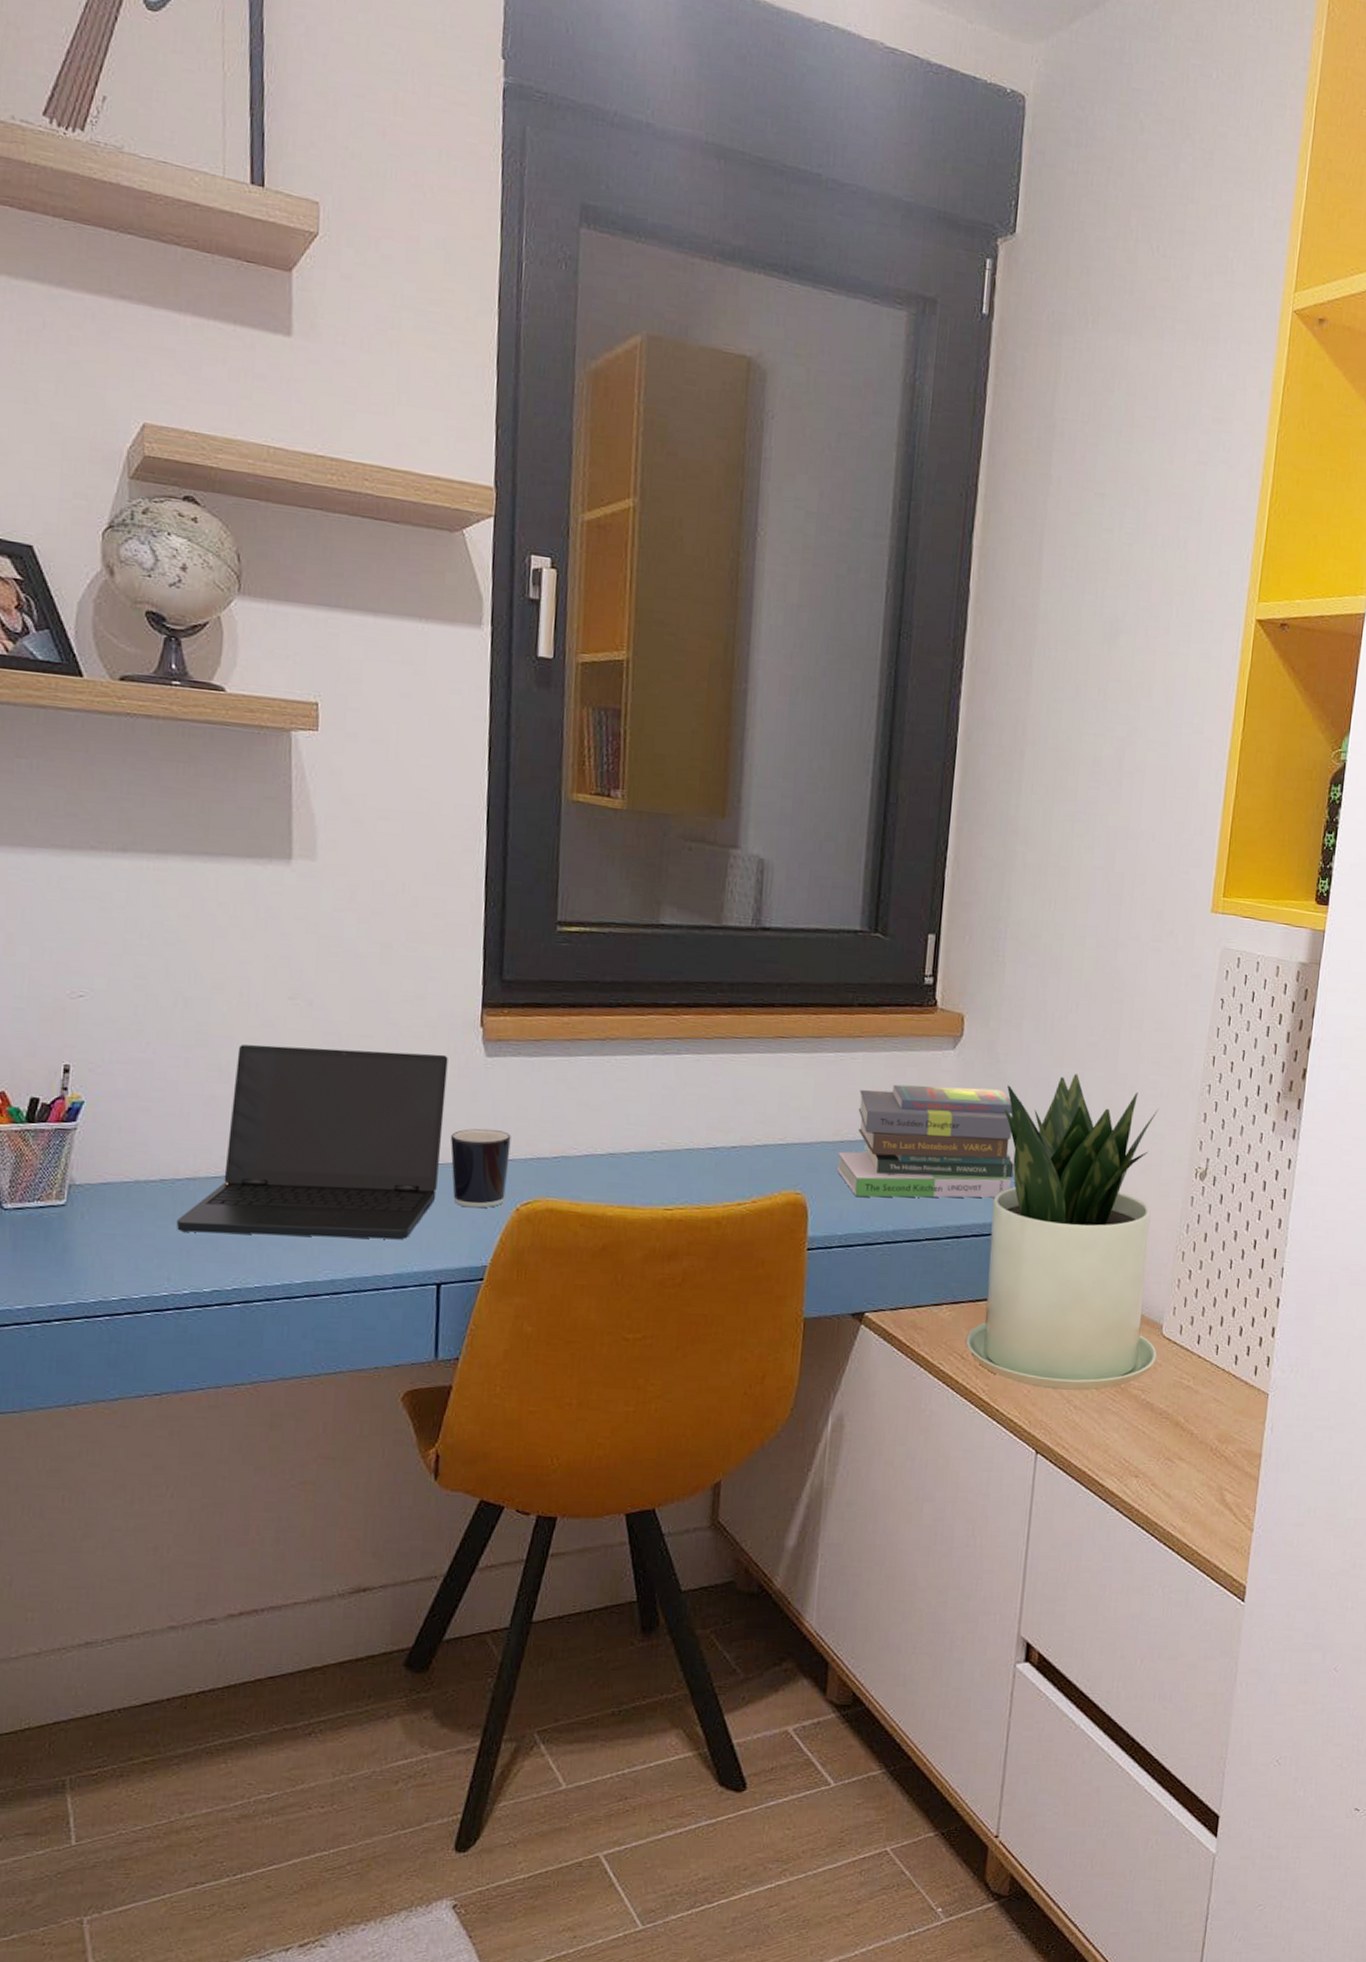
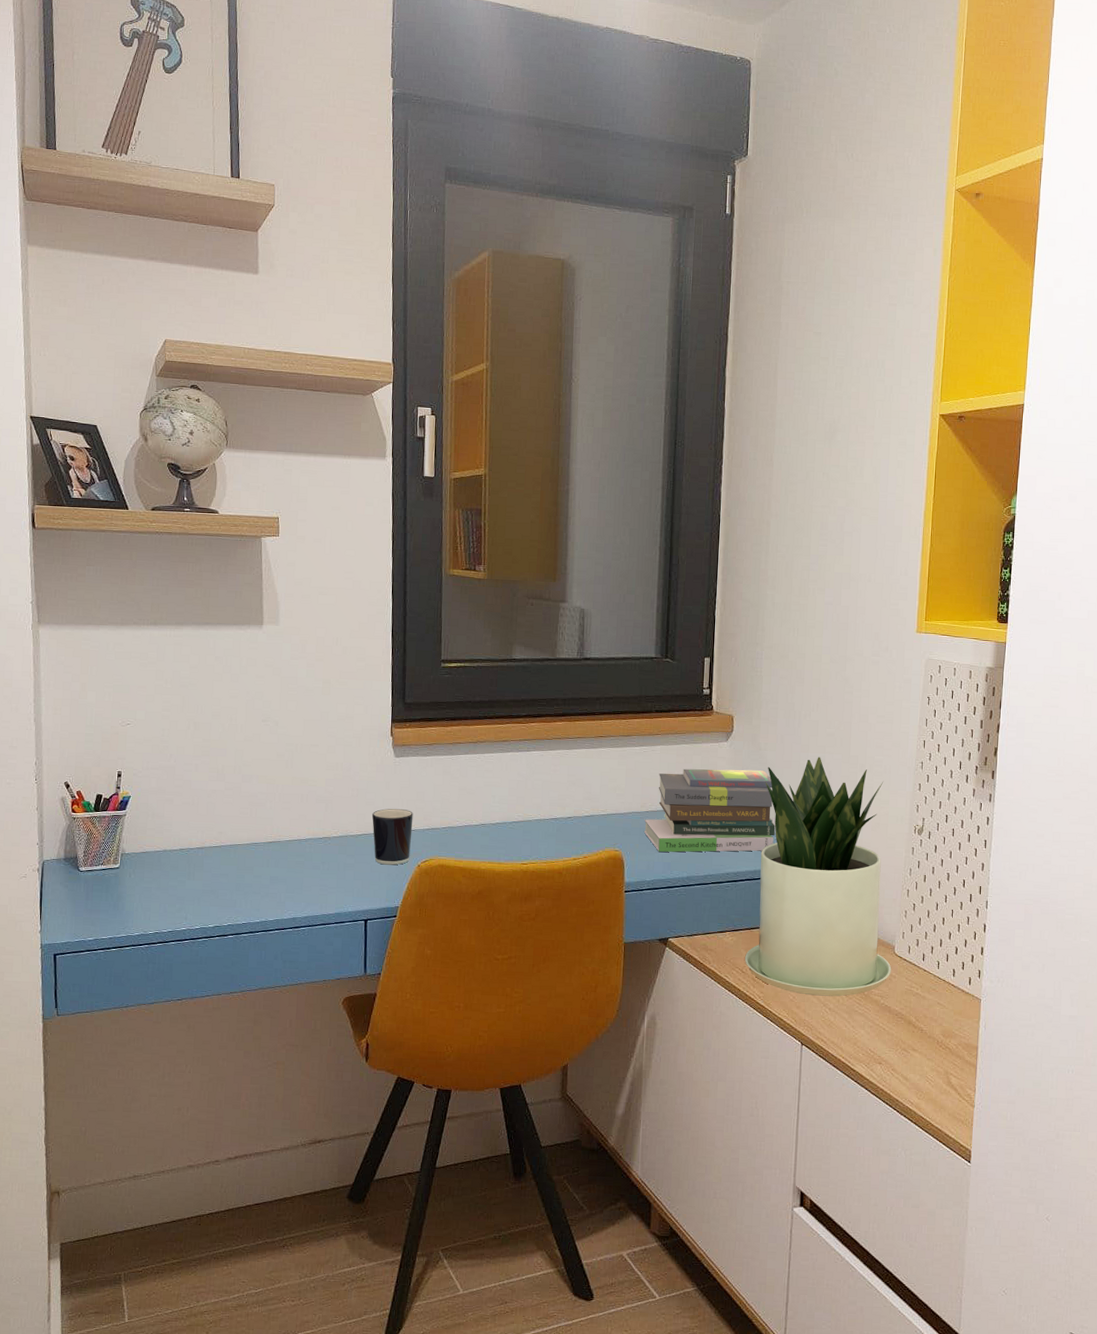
laptop: present [176,1044,448,1240] -> none [190,753,369,889]

